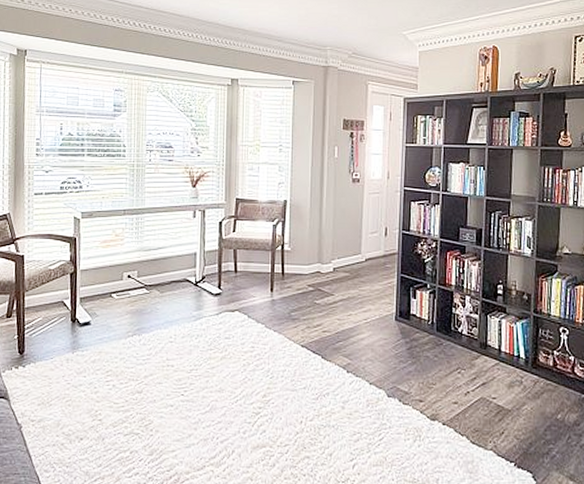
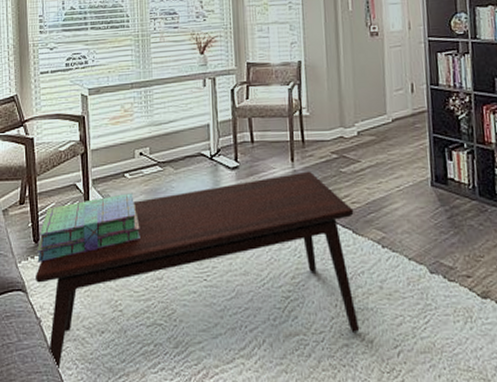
coffee table: none [19,301,324,471] -> present [36,171,360,368]
stack of books: none [21,312,124,372] -> present [37,193,140,262]

